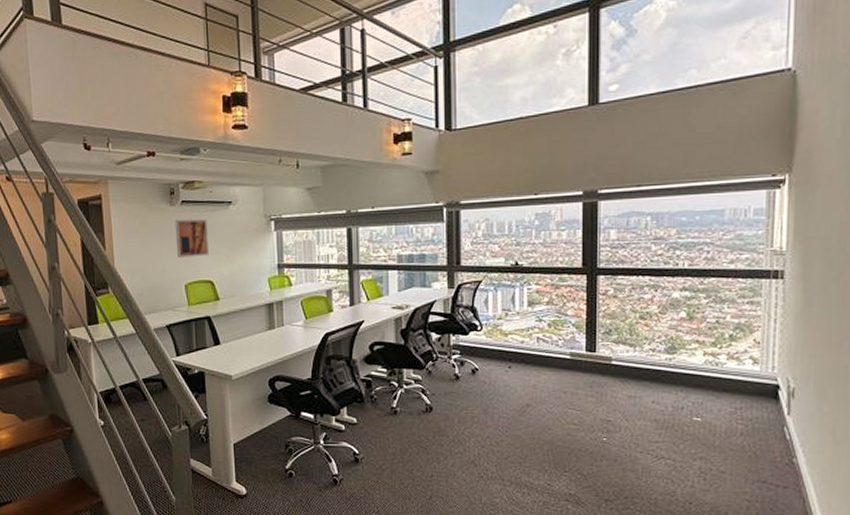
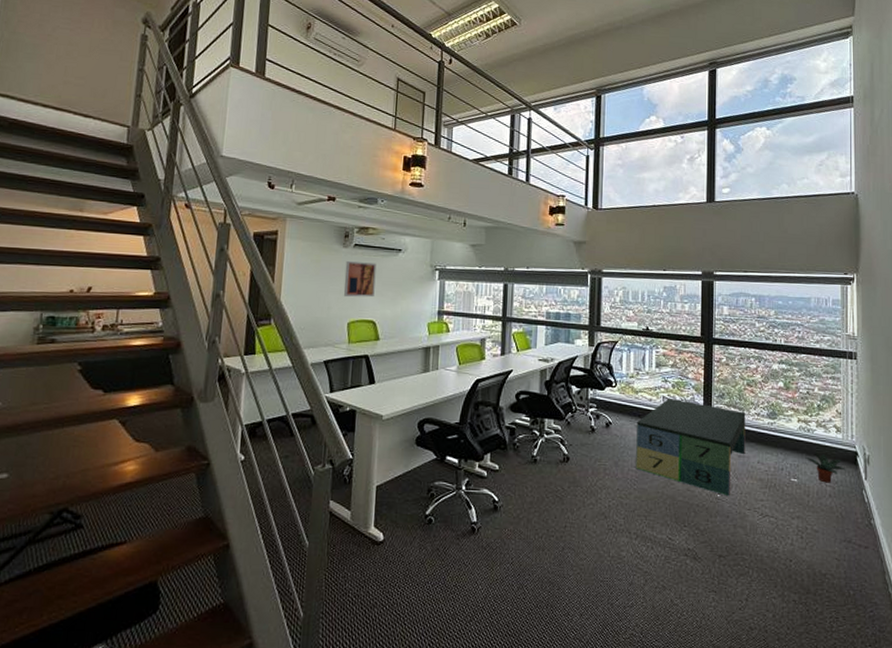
bench: none [507,338,638,440] -> present [636,398,746,497]
potted plant: none [711,387,764,421] -> present [805,451,846,483]

